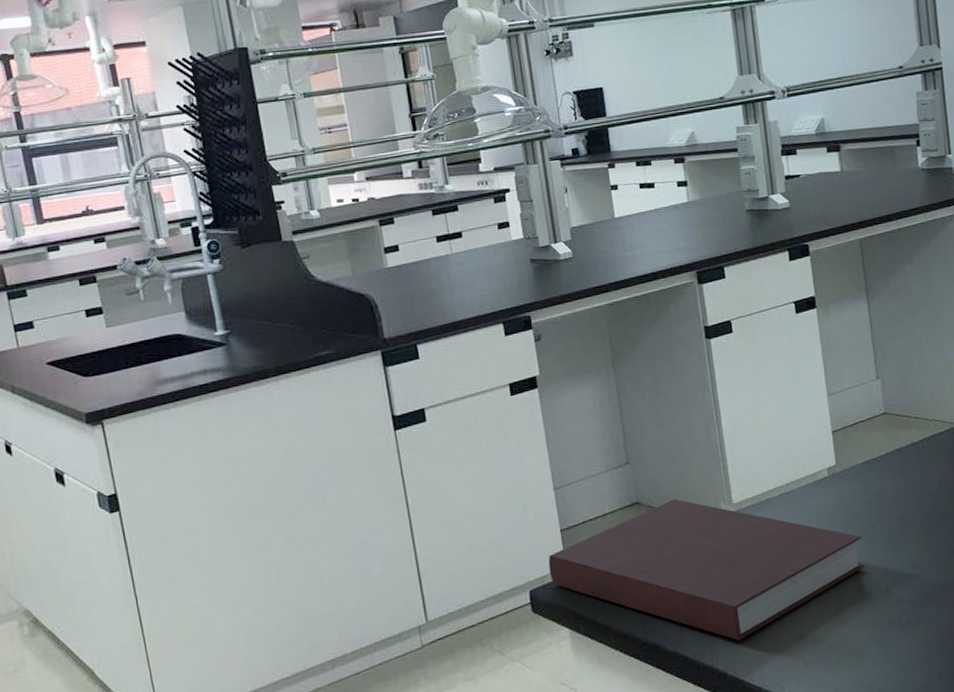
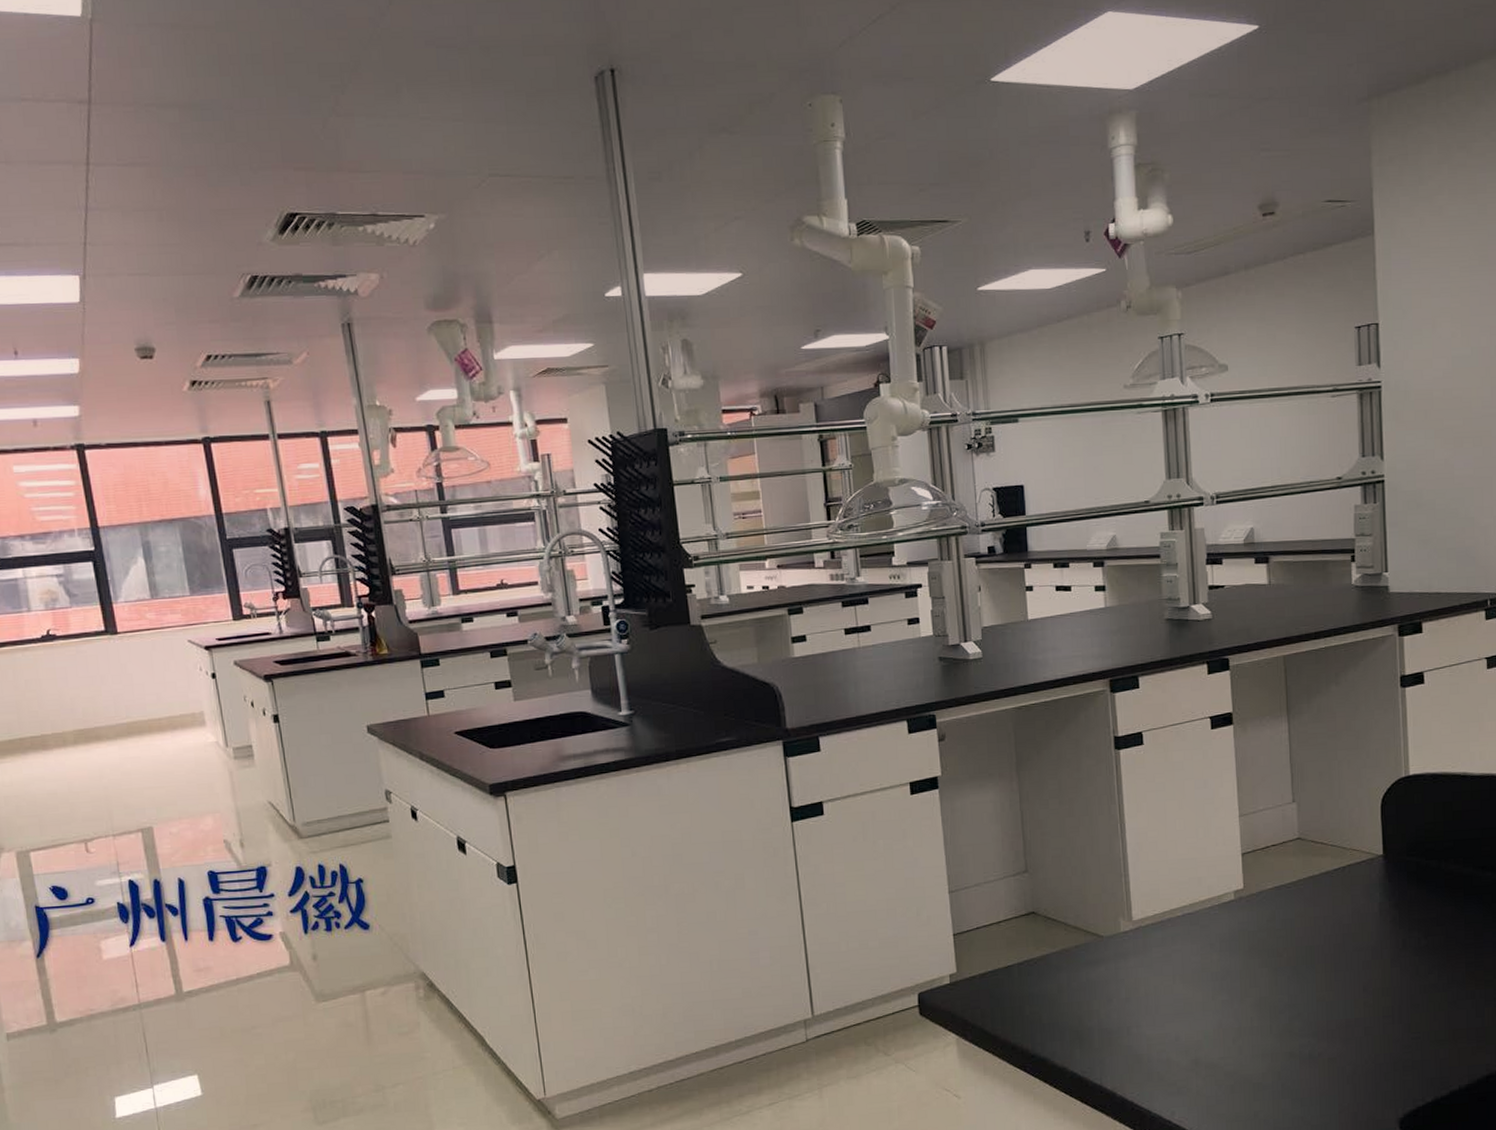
notebook: present [548,499,865,641] -> none [939,911,1268,1061]

